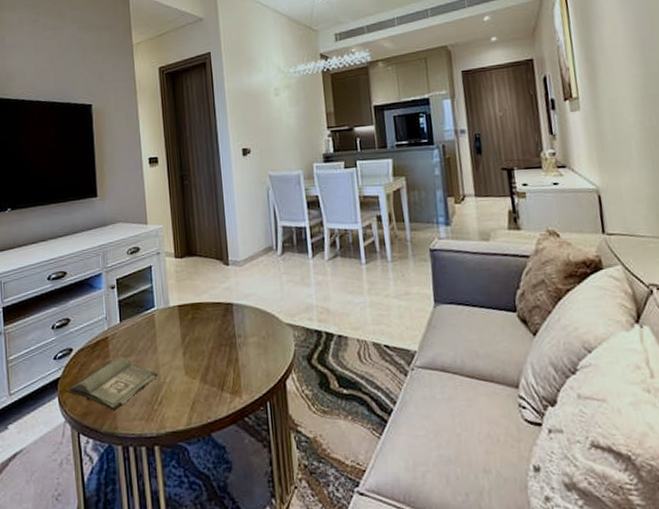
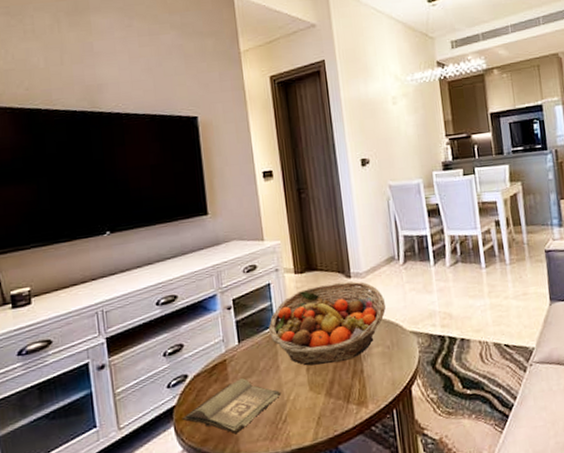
fruit basket: none [148,269,262,350] -> present [268,281,386,366]

